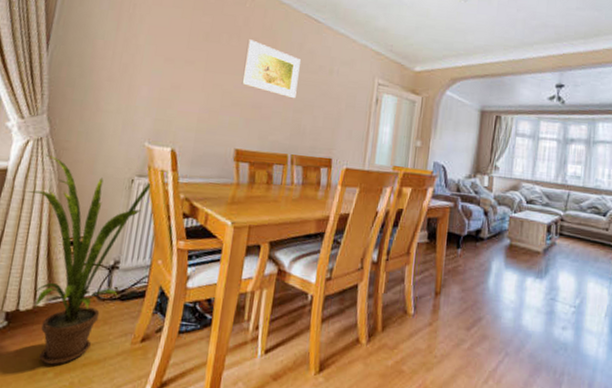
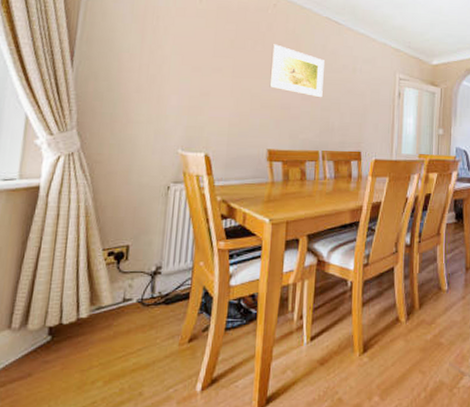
house plant: present [28,154,153,365] -> none [63,168,189,374]

